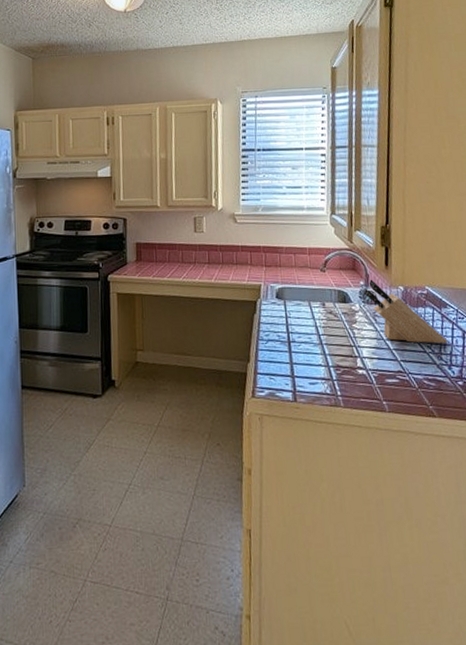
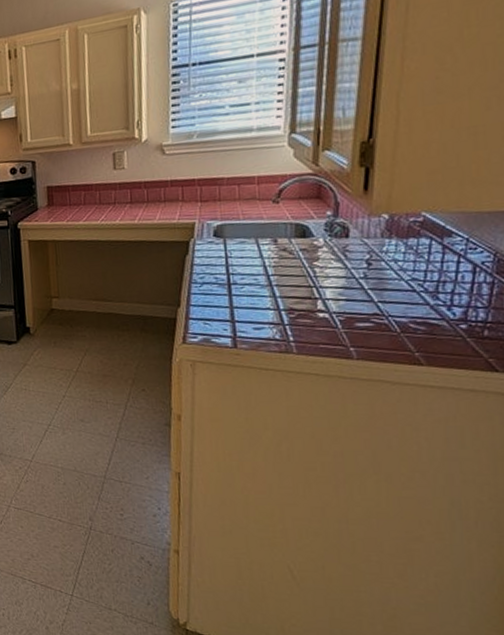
knife block: present [363,279,448,344] -> none [331,208,450,281]

